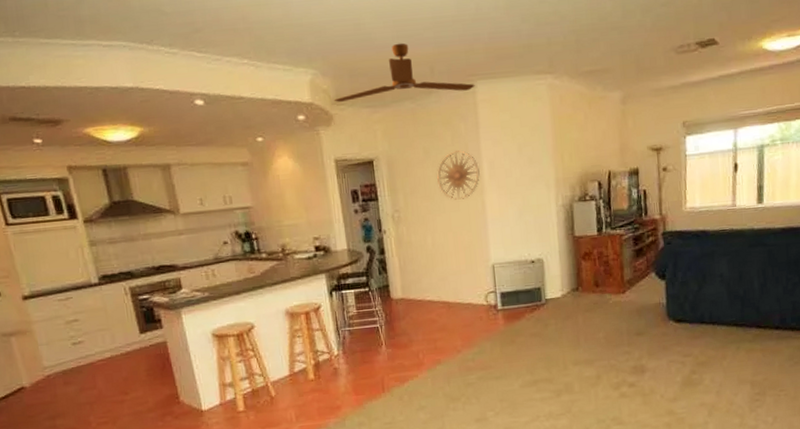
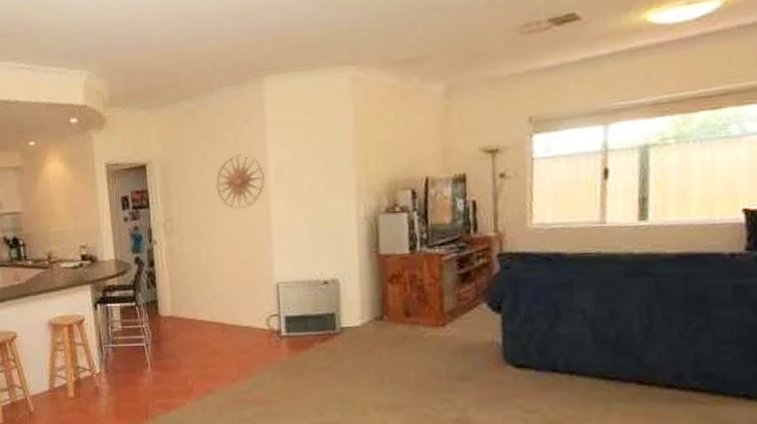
ceiling fan: present [334,43,475,102] -> none [107,38,262,104]

